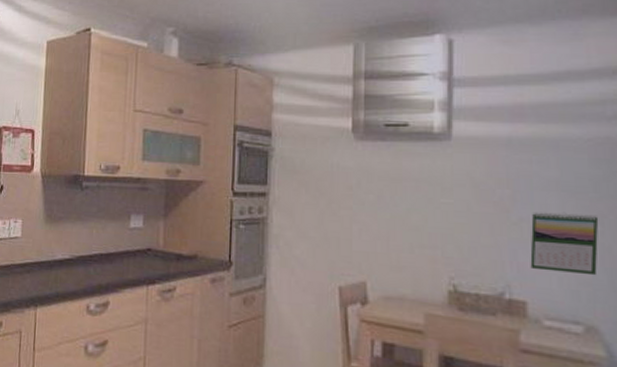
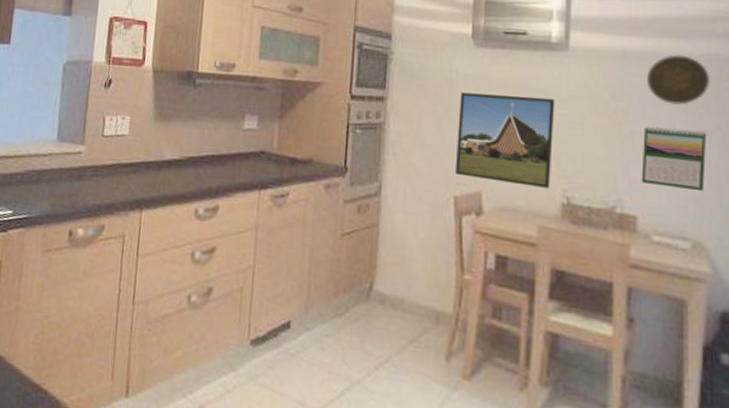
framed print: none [338,185,439,276] -> present [454,92,555,188]
decorative plate: none [534,139,602,190] -> present [647,55,711,105]

